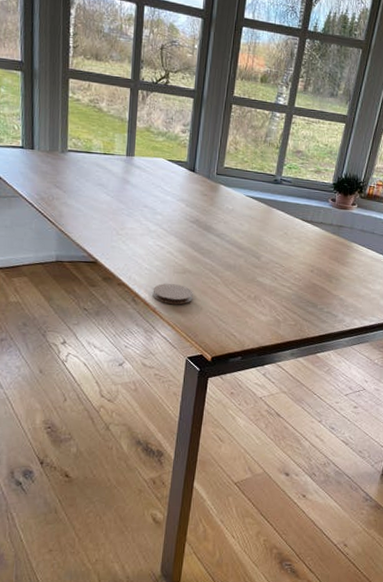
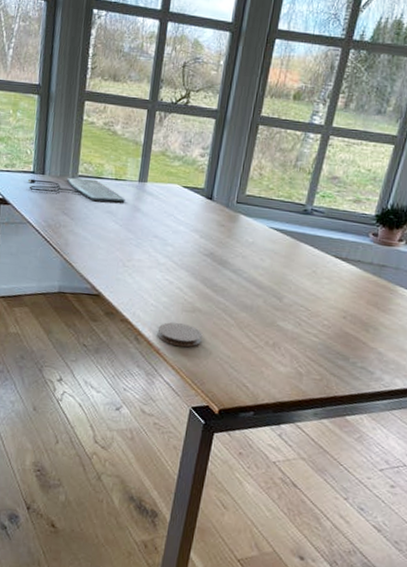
keyboard: none [17,152,115,176] -> present [27,177,125,203]

